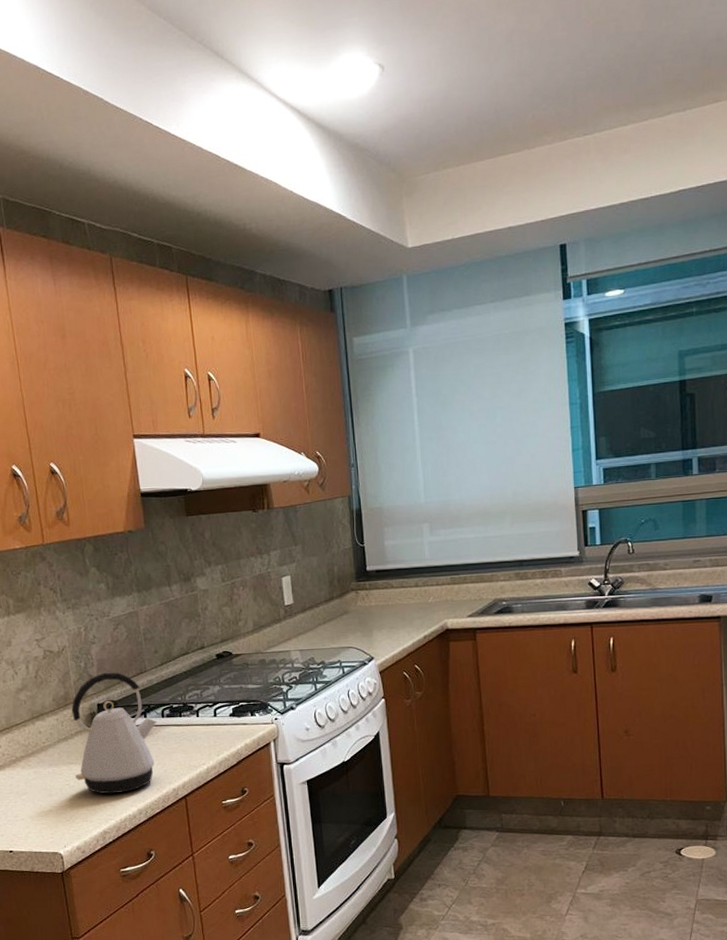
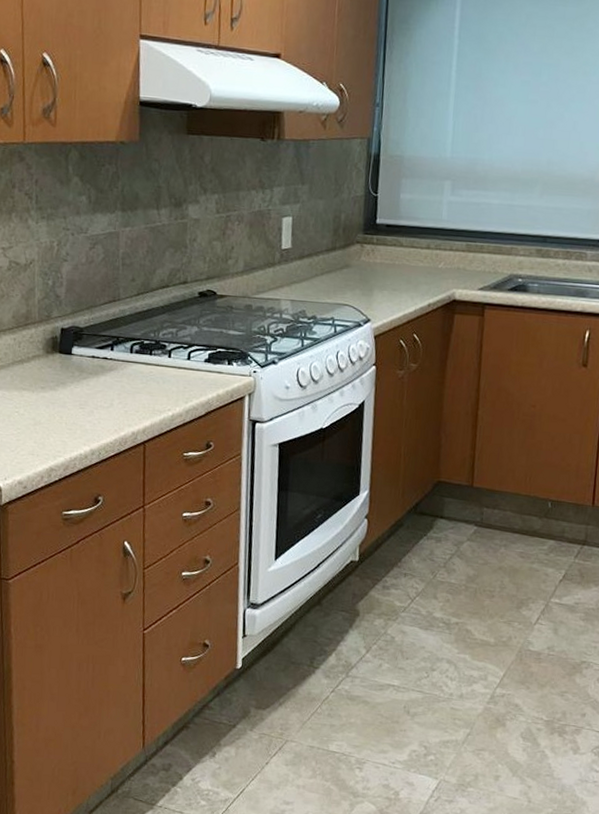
kettle: present [71,672,157,794] -> none [26,294,124,429]

